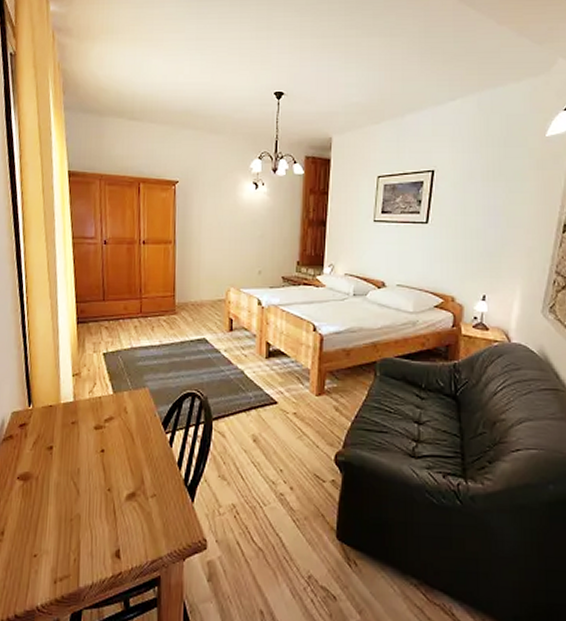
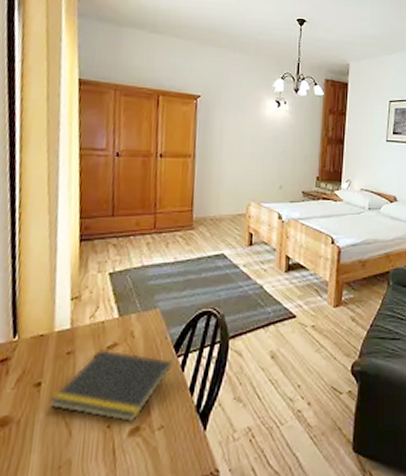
notepad: none [59,422,162,489] -> present [48,349,174,423]

